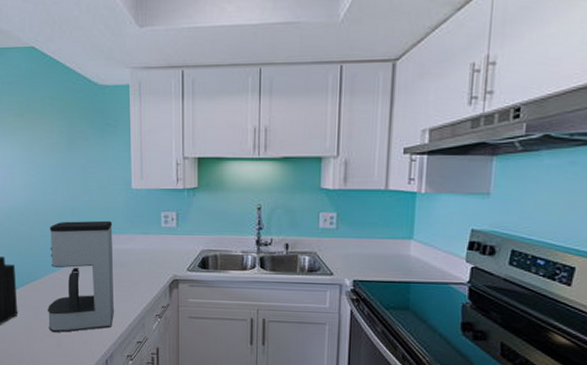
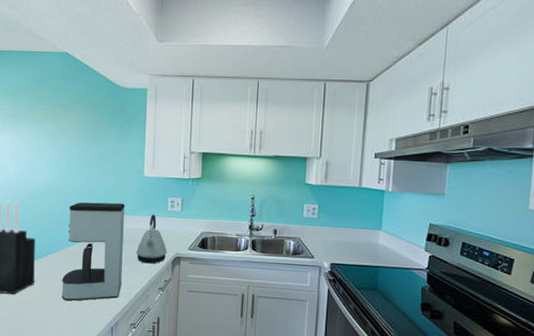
kettle: none [128,232,163,288] -> present [136,214,167,264]

